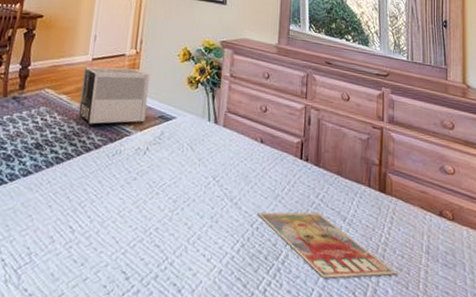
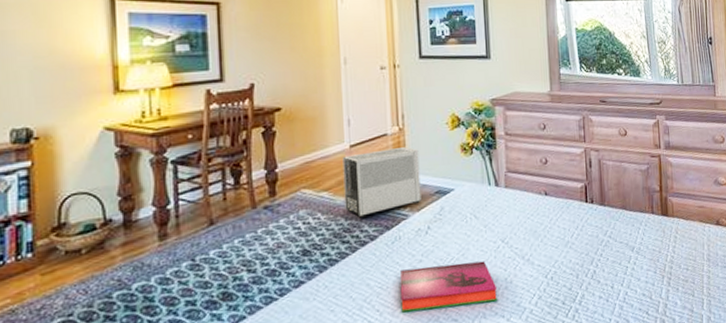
hardback book: none [110,183,203,238] -> present [400,261,498,313]
magazine: present [258,212,398,278] -> none [551,248,684,307]

